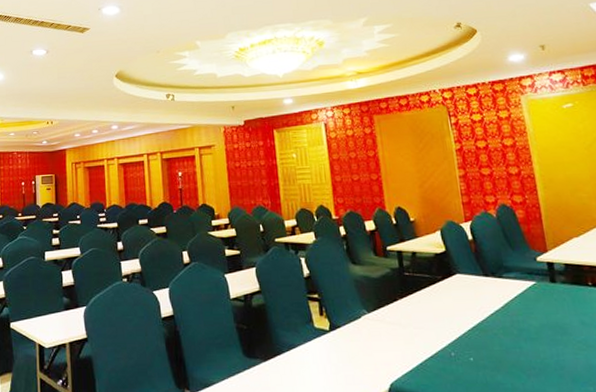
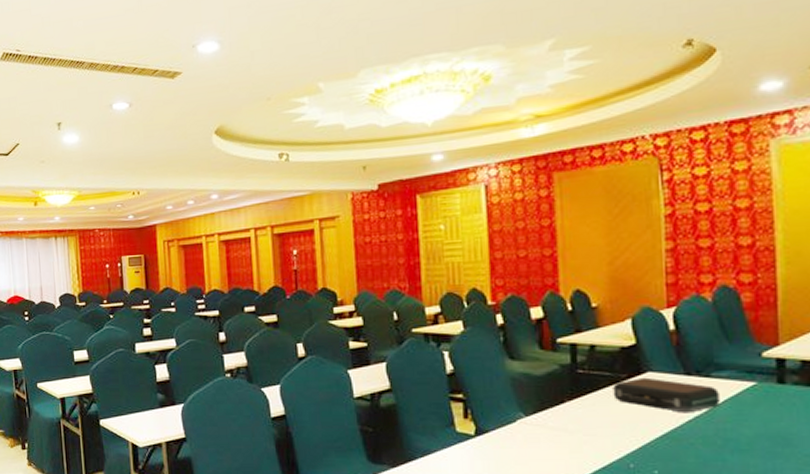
briefcase: none [432,278,512,308] -> present [613,377,720,413]

